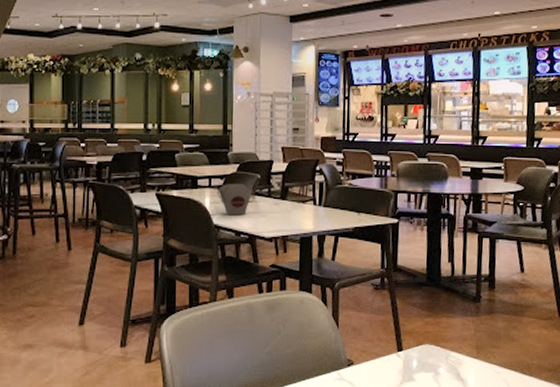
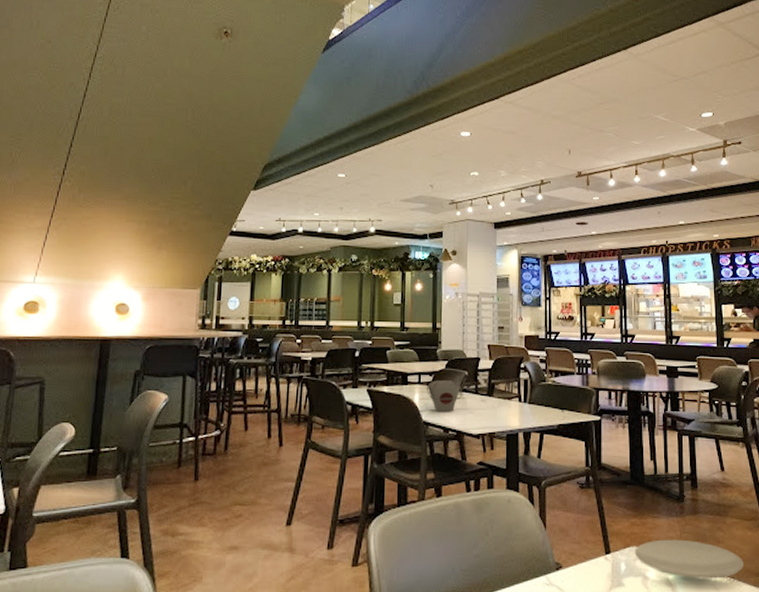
plate: none [427,338,538,374] -> present [634,539,744,579]

